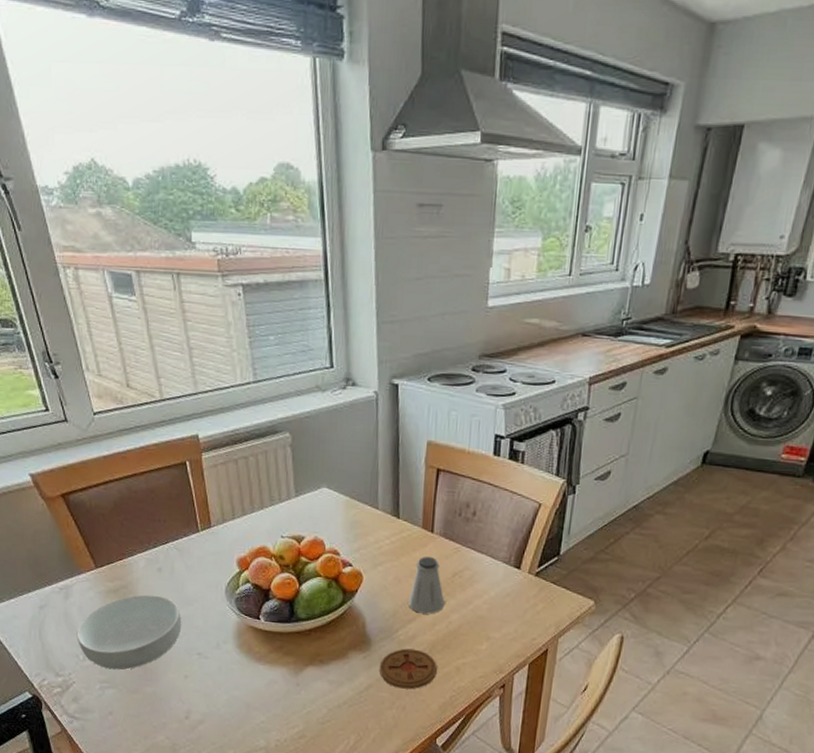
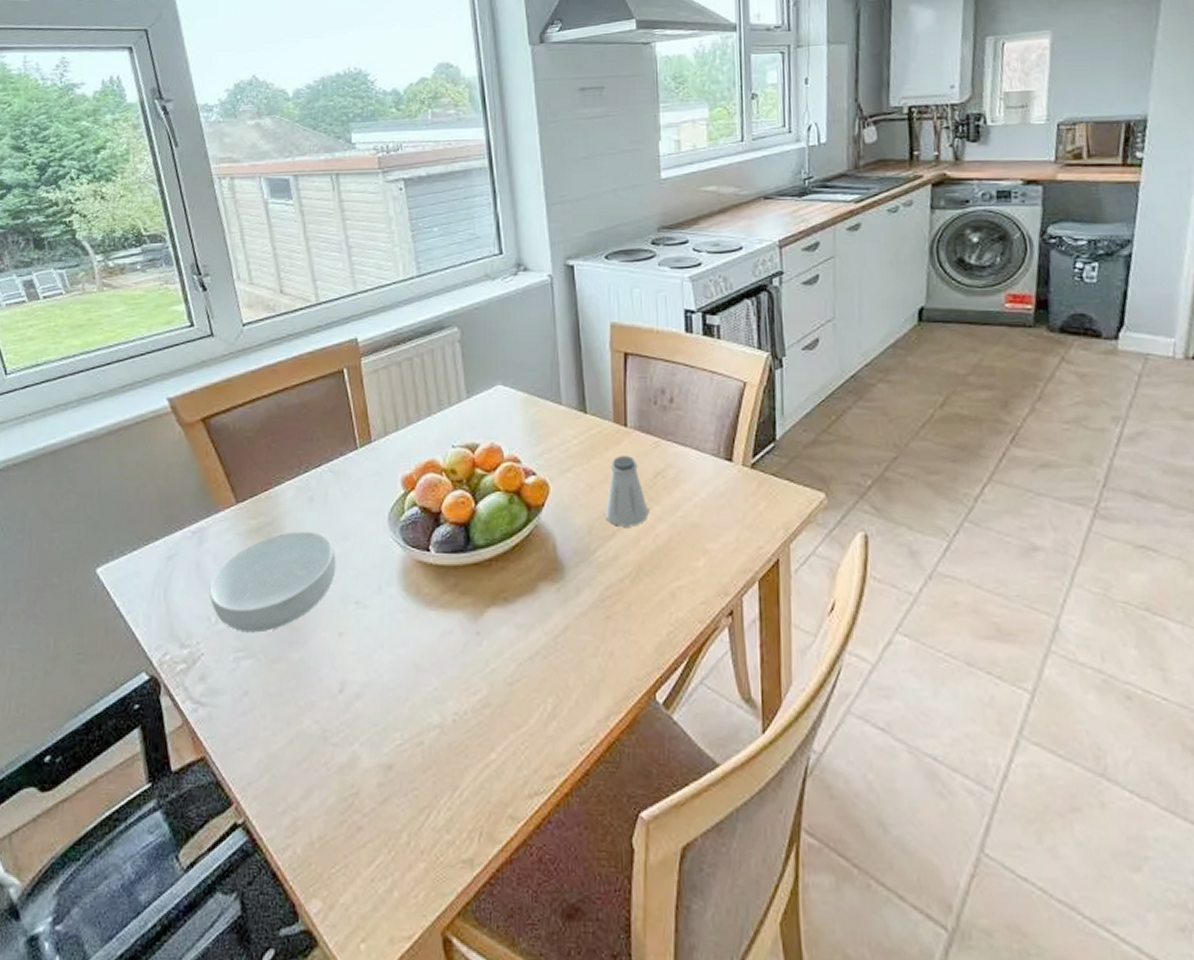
coaster: present [379,648,437,689] -> none [576,573,647,628]

